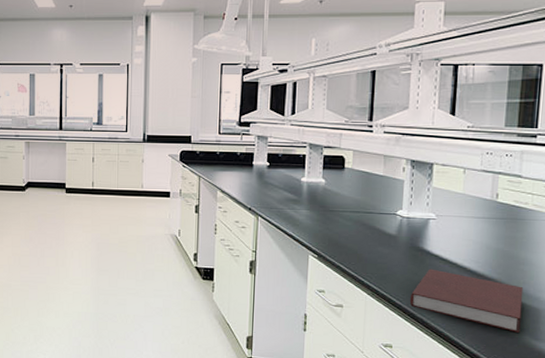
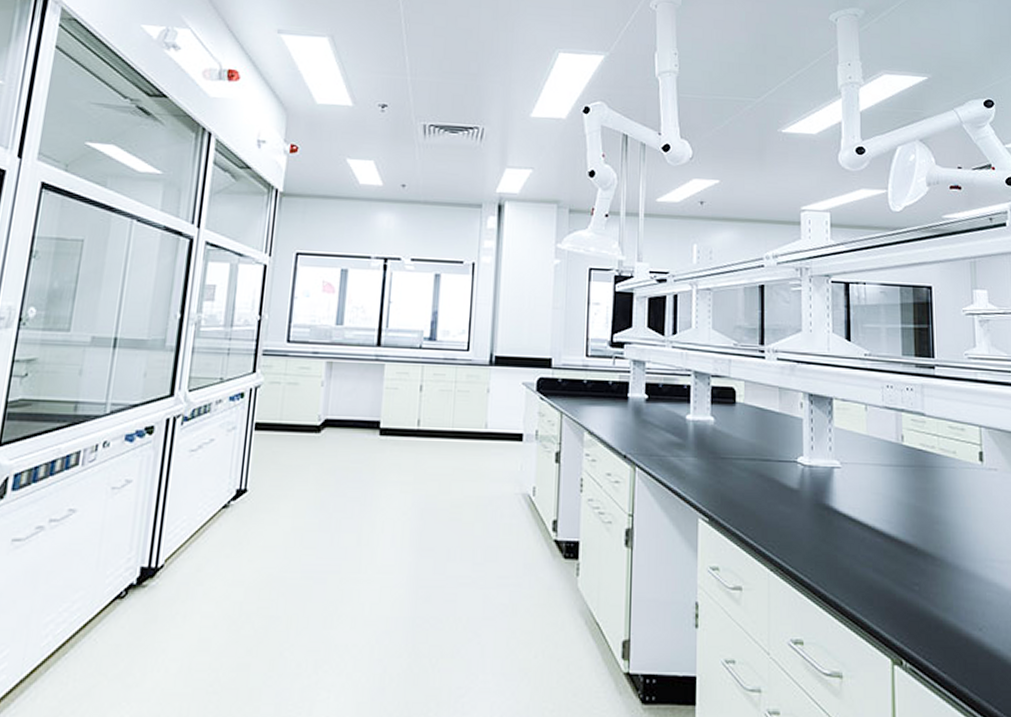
notebook: present [409,268,524,333] -> none [819,532,944,614]

